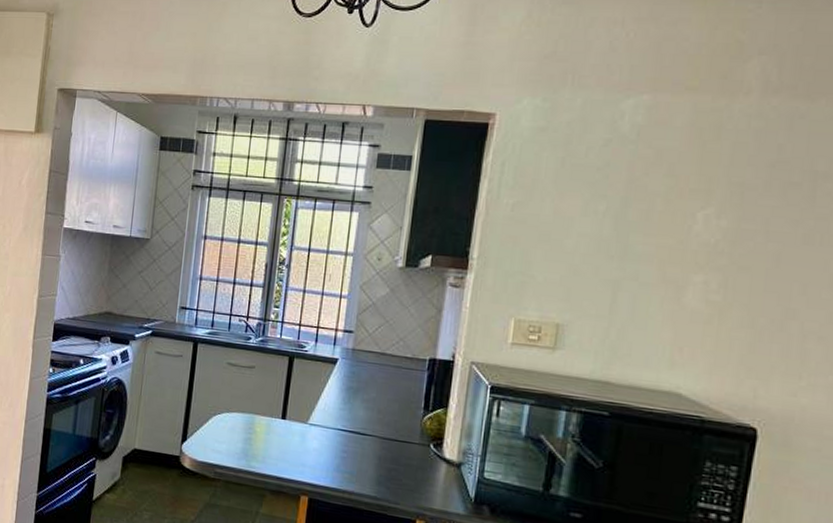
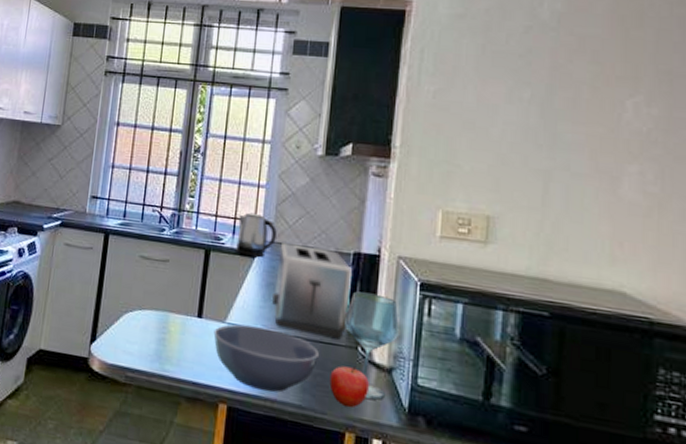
bowl: none [296,425,394,485] -> present [213,324,319,392]
kettle: none [318,321,357,364] -> present [236,212,277,258]
toaster: none [352,350,427,437] -> present [272,243,352,338]
fruit: none [403,461,441,499] -> present [329,366,370,409]
wine glass: none [417,394,469,491] -> present [343,291,399,400]

